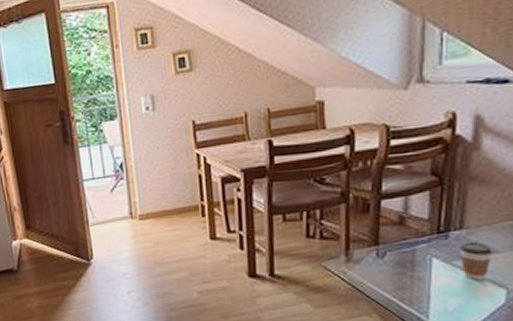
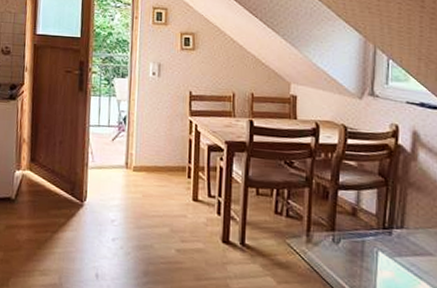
coffee cup: present [459,241,493,281] -> none [401,241,427,280]

